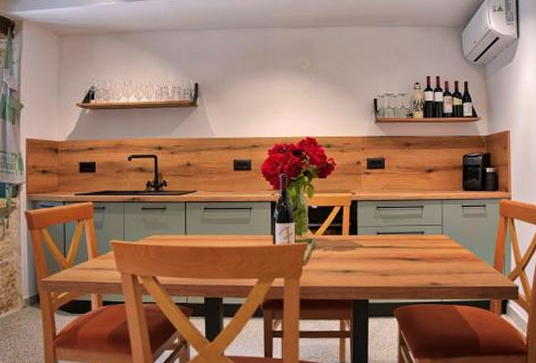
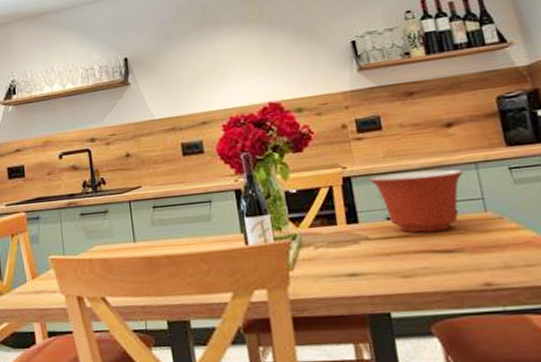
mixing bowl: none [370,201,434,245] -> present [370,169,464,233]

